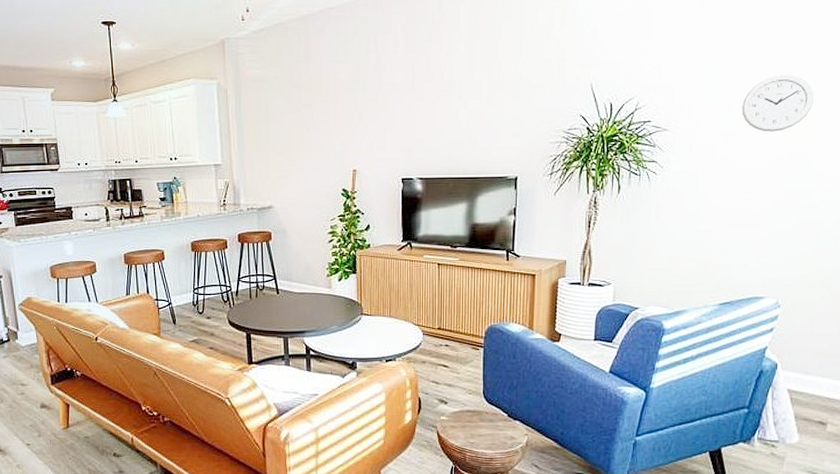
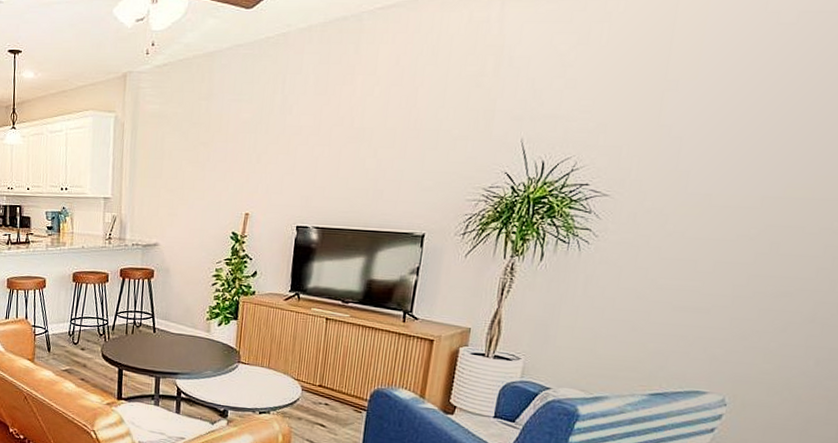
wall clock: present [742,74,815,132] -> none [703,141,801,207]

